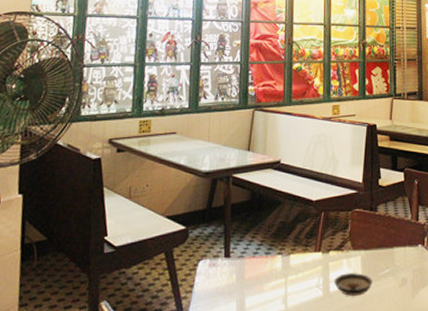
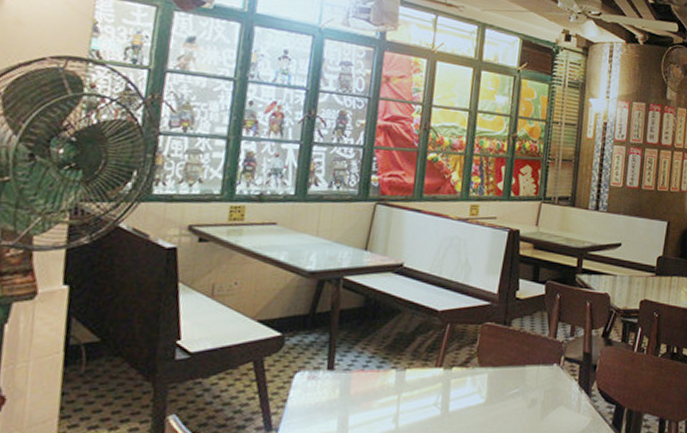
saucer: present [334,273,372,296] -> none [455,392,499,416]

